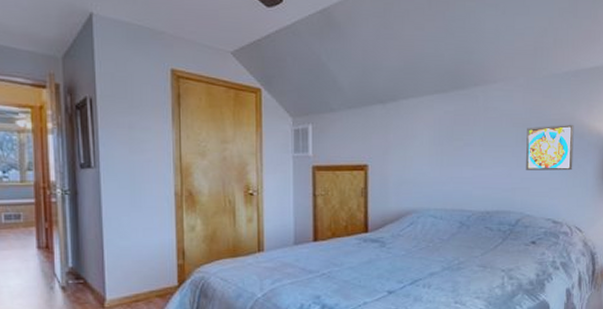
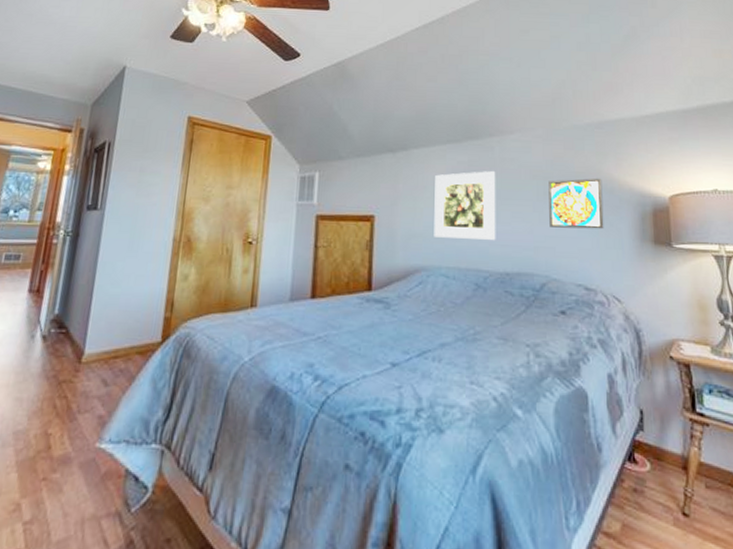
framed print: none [423,120,480,183] -> present [434,171,496,240]

